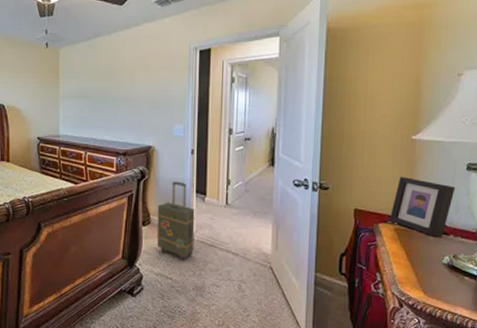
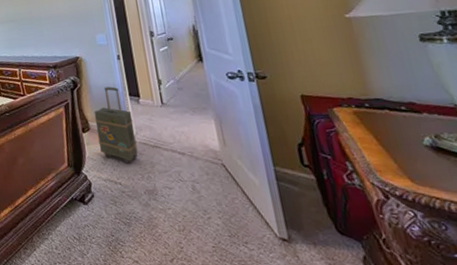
picture frame: present [389,176,456,238] -> none [342,56,416,117]

